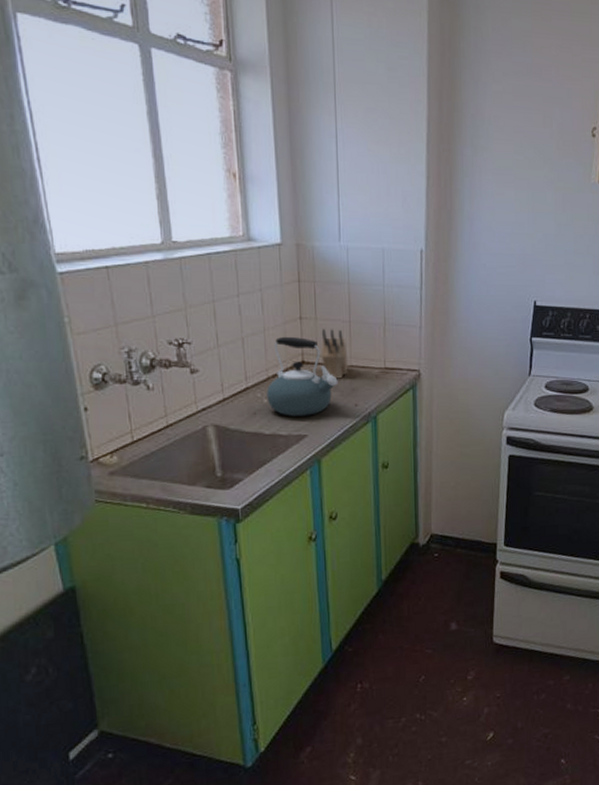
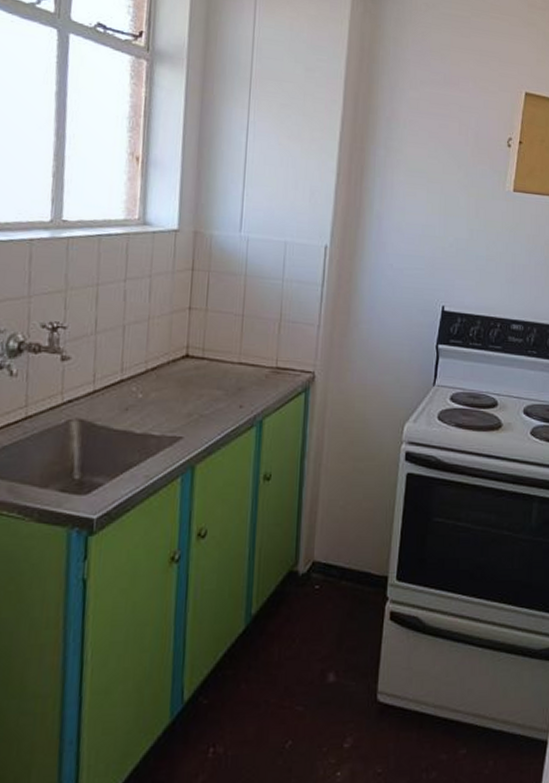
kettle: present [266,336,338,416] -> none [142,326,224,416]
knife block: present [321,329,348,379] -> none [208,321,237,377]

